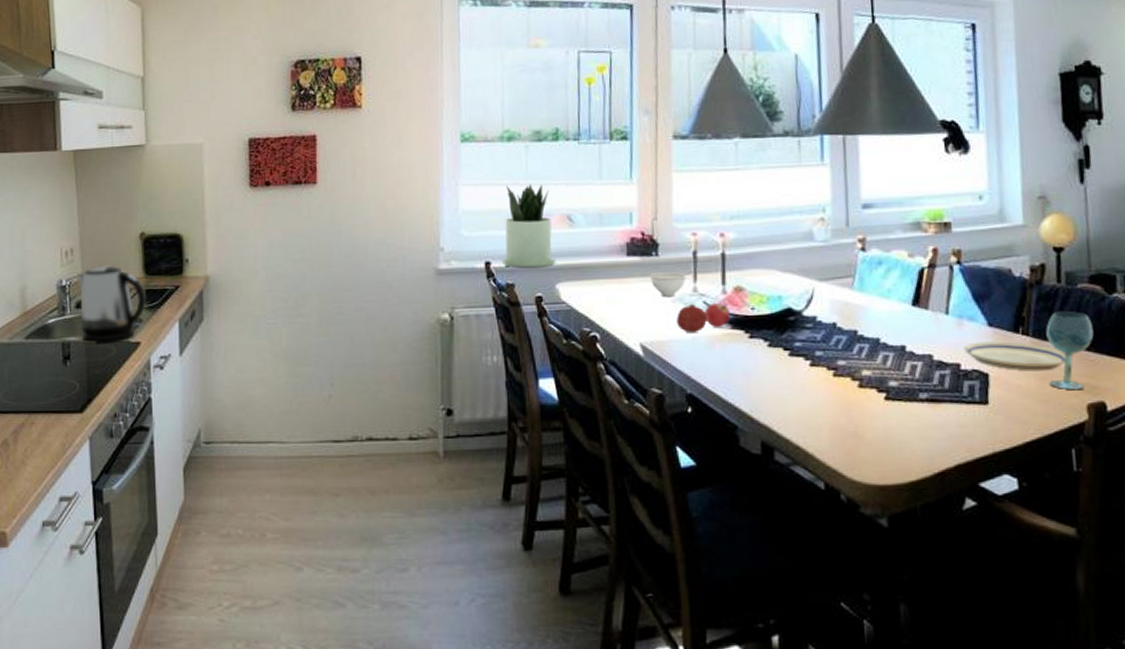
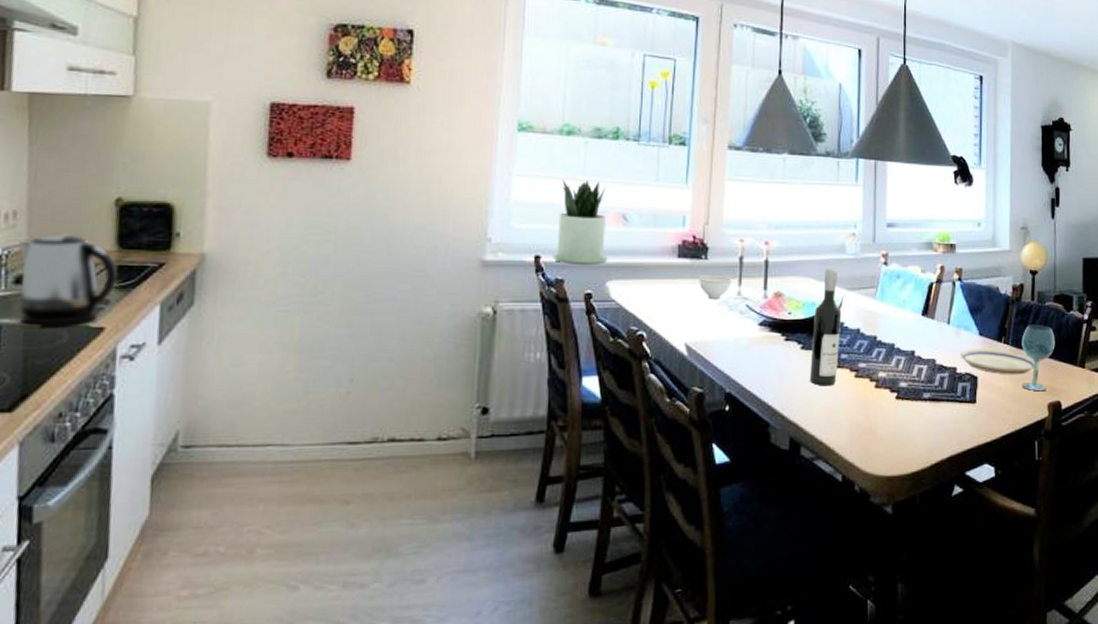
fruit: present [676,304,707,332] -> none [721,307,748,334]
fruit: present [705,303,731,327] -> none [747,307,770,329]
bottle: none [779,258,814,386] -> present [809,268,842,386]

